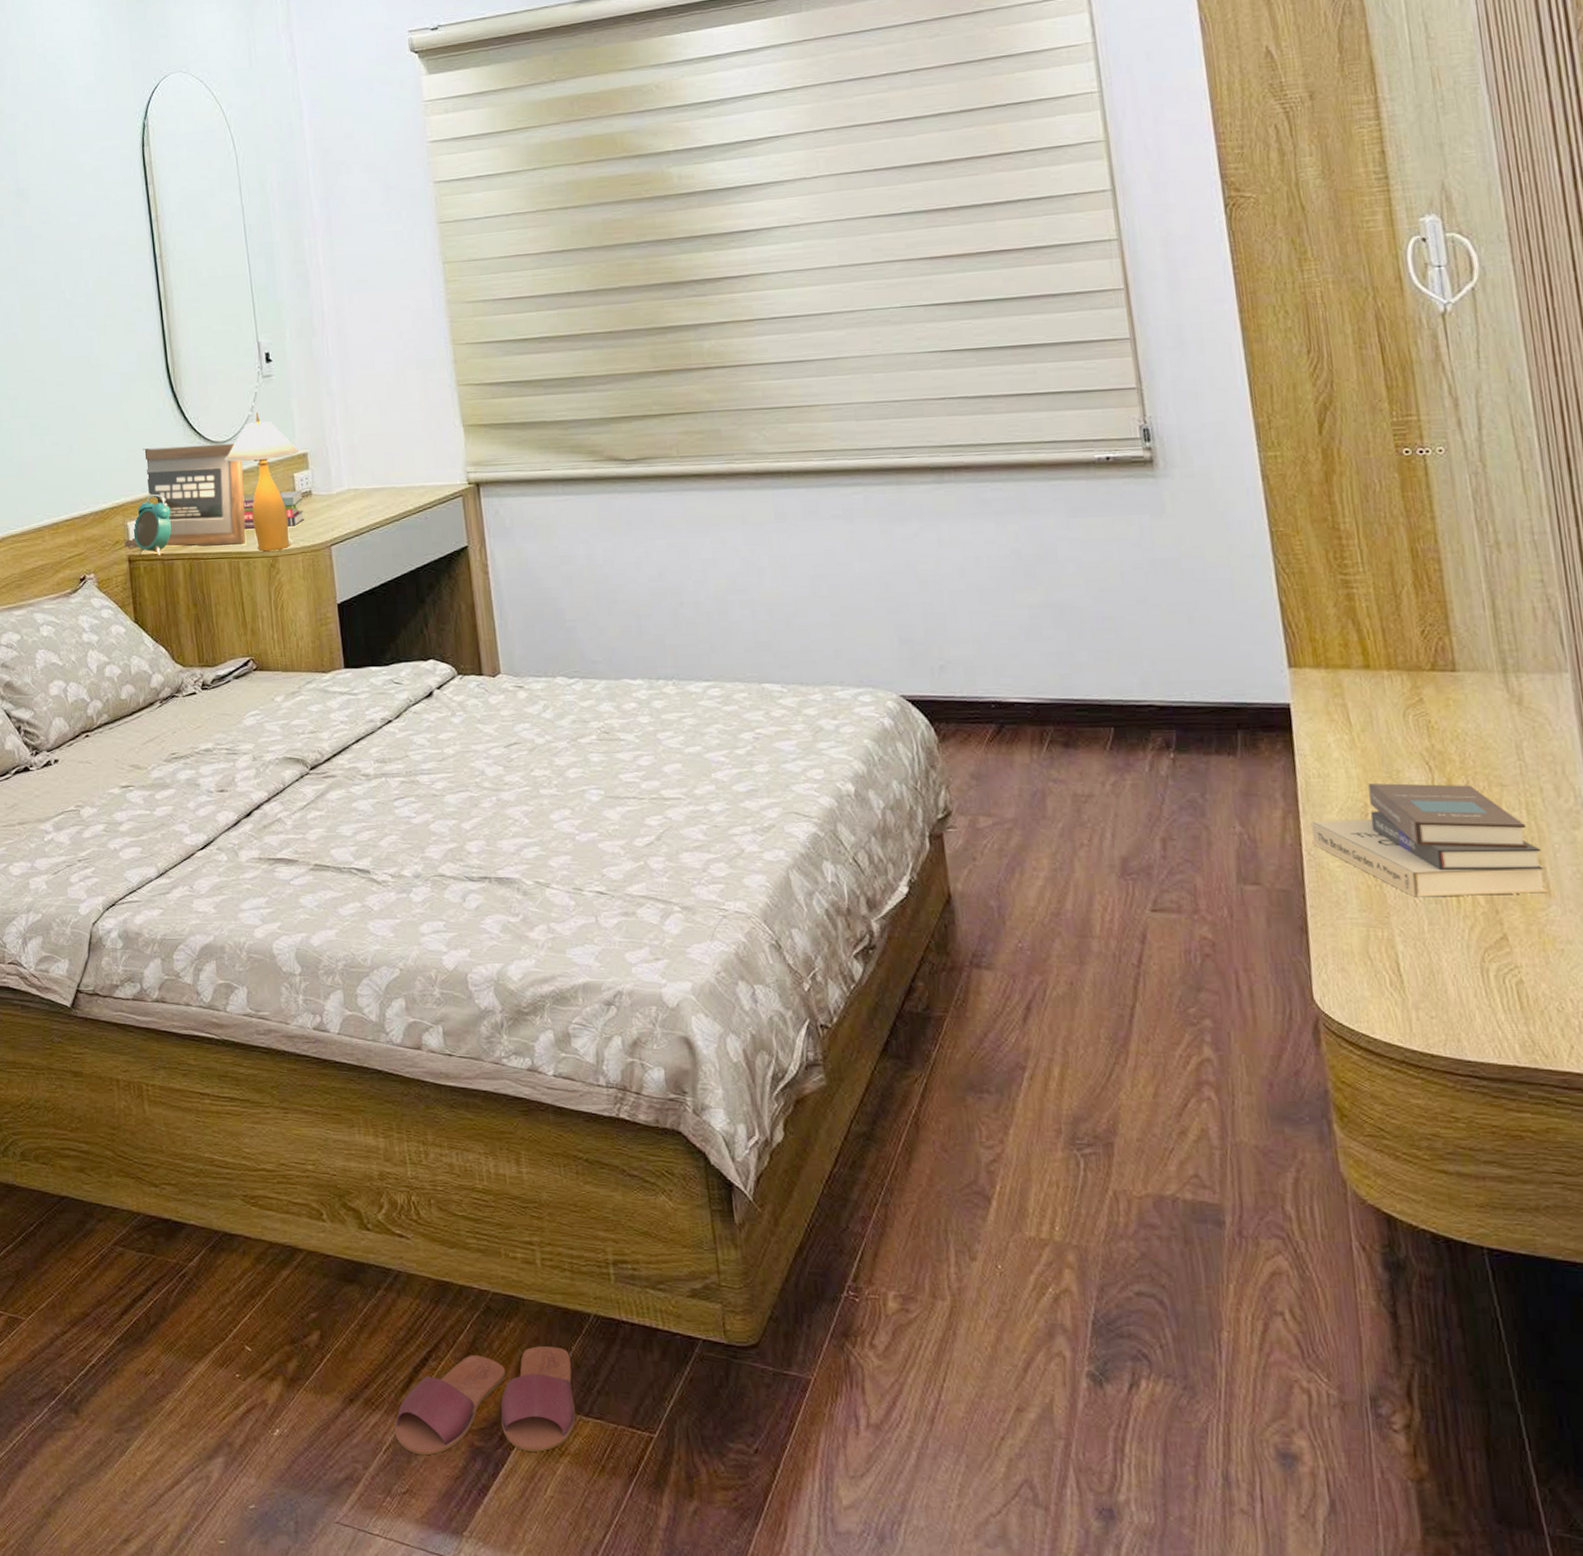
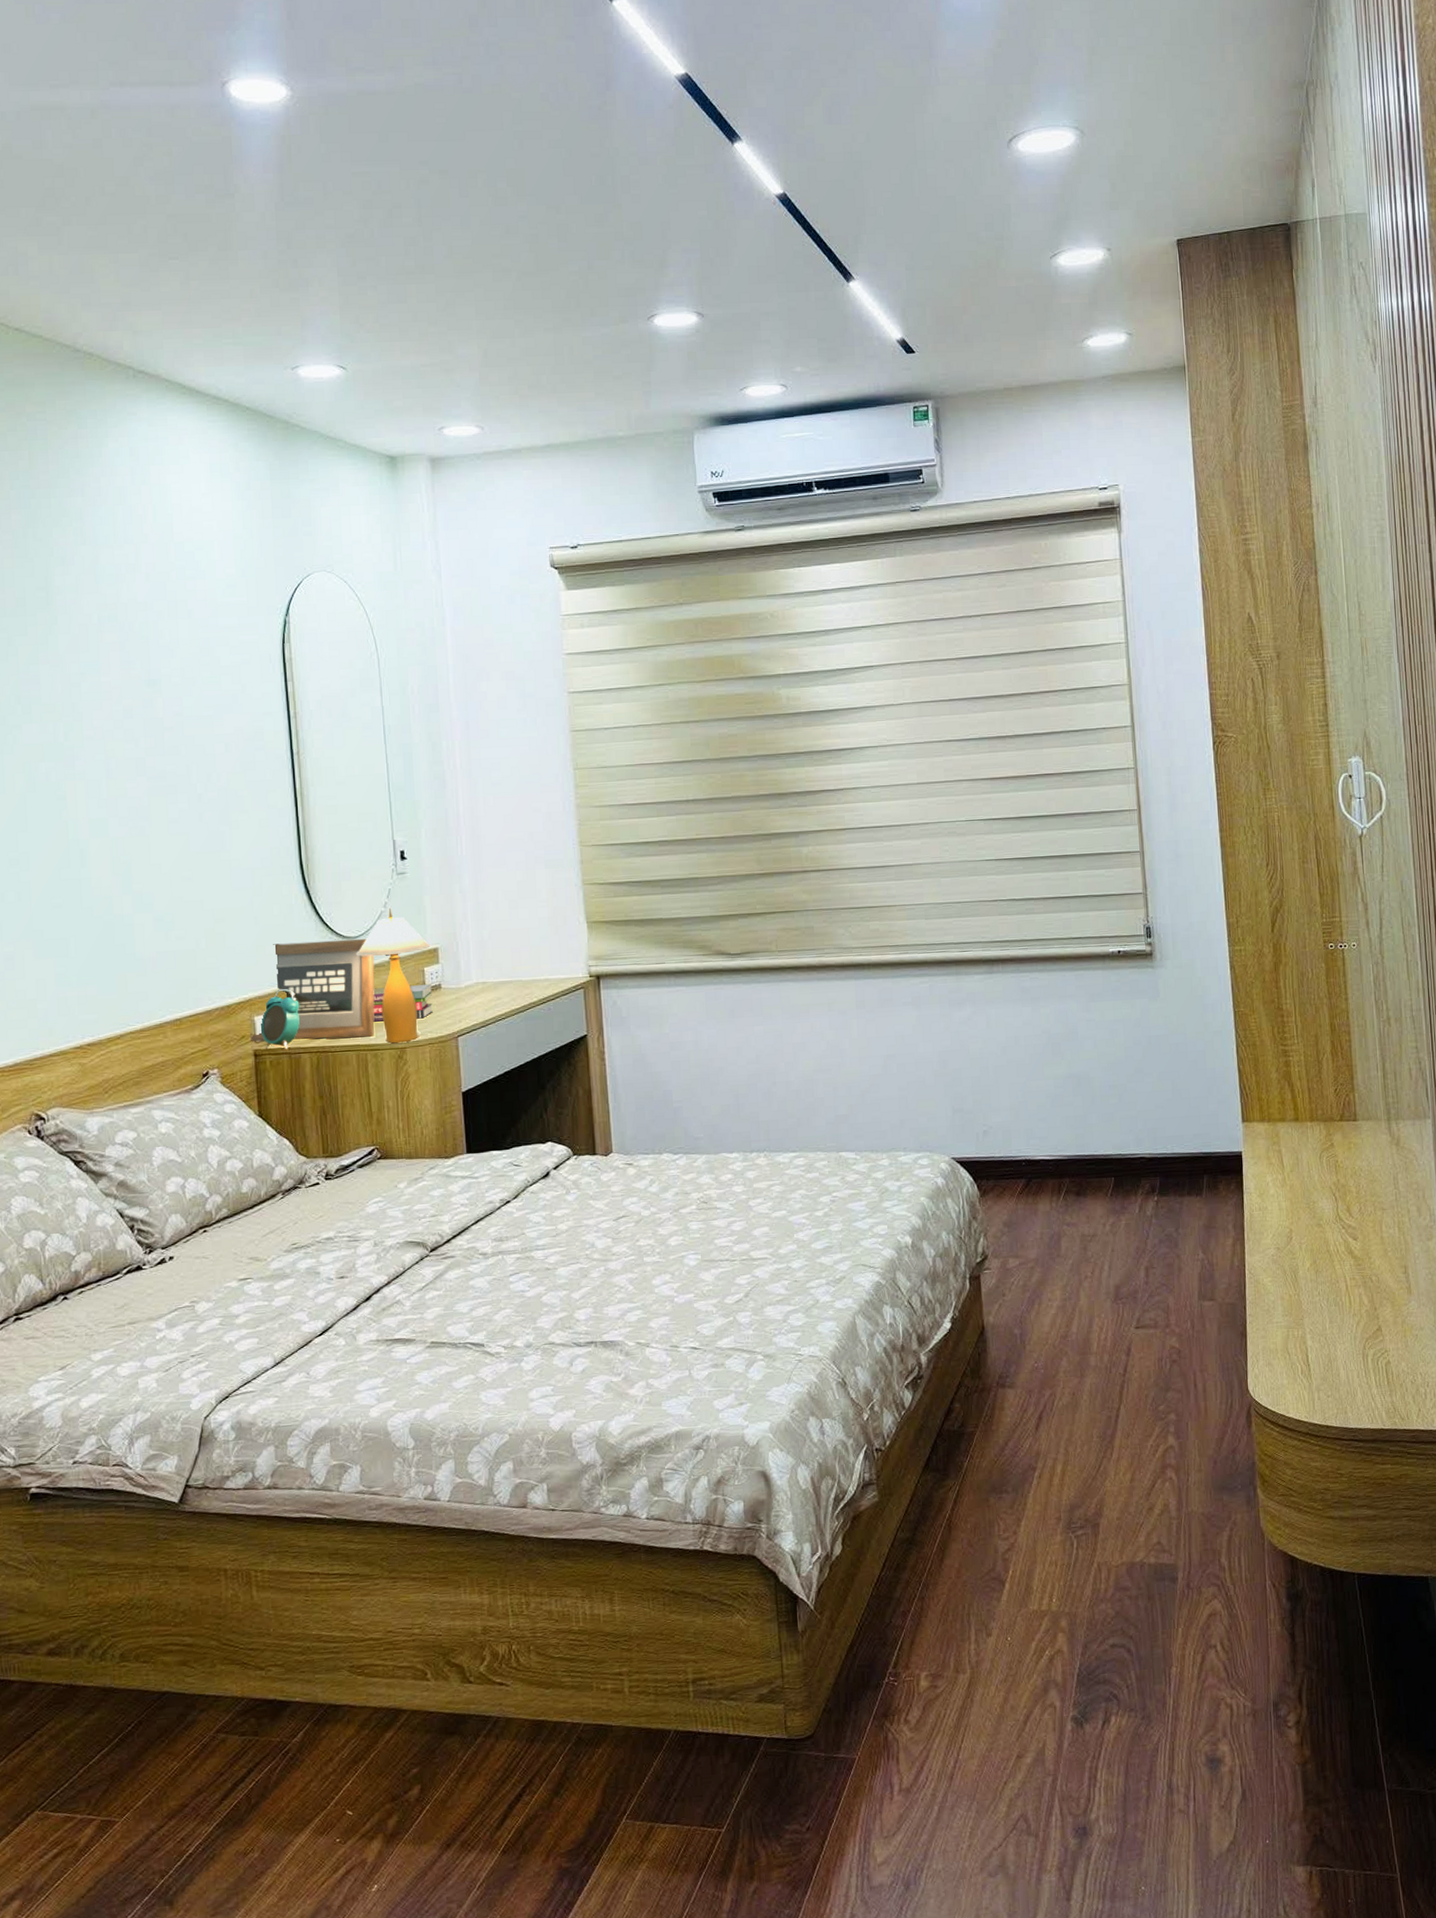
slippers: present [394,1346,576,1456] -> none [488,1765,654,1886]
books: present [1310,783,1550,897] -> none [1252,1210,1410,1302]

